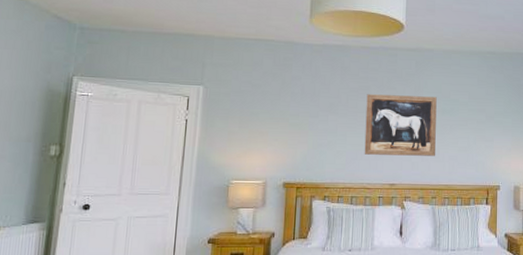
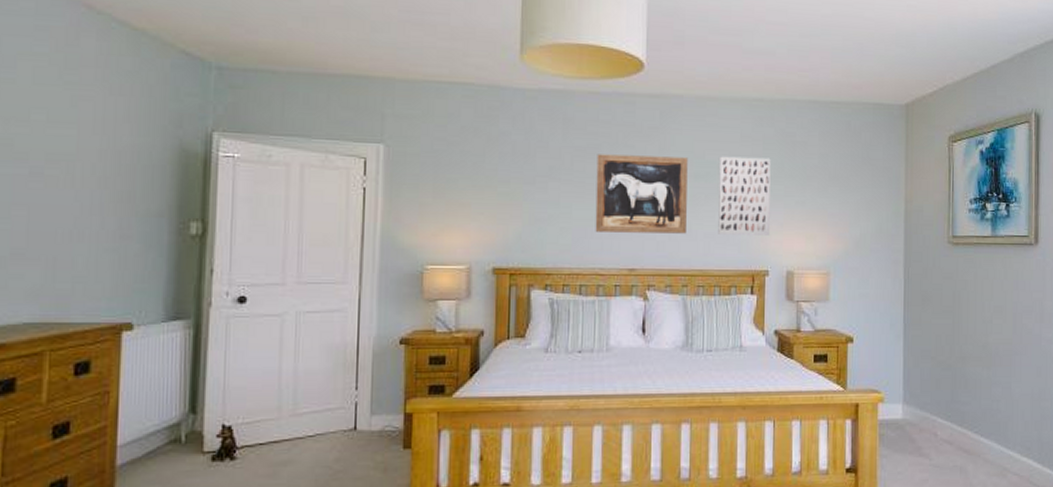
wall art: none [460,96,501,158] -> present [718,156,771,236]

